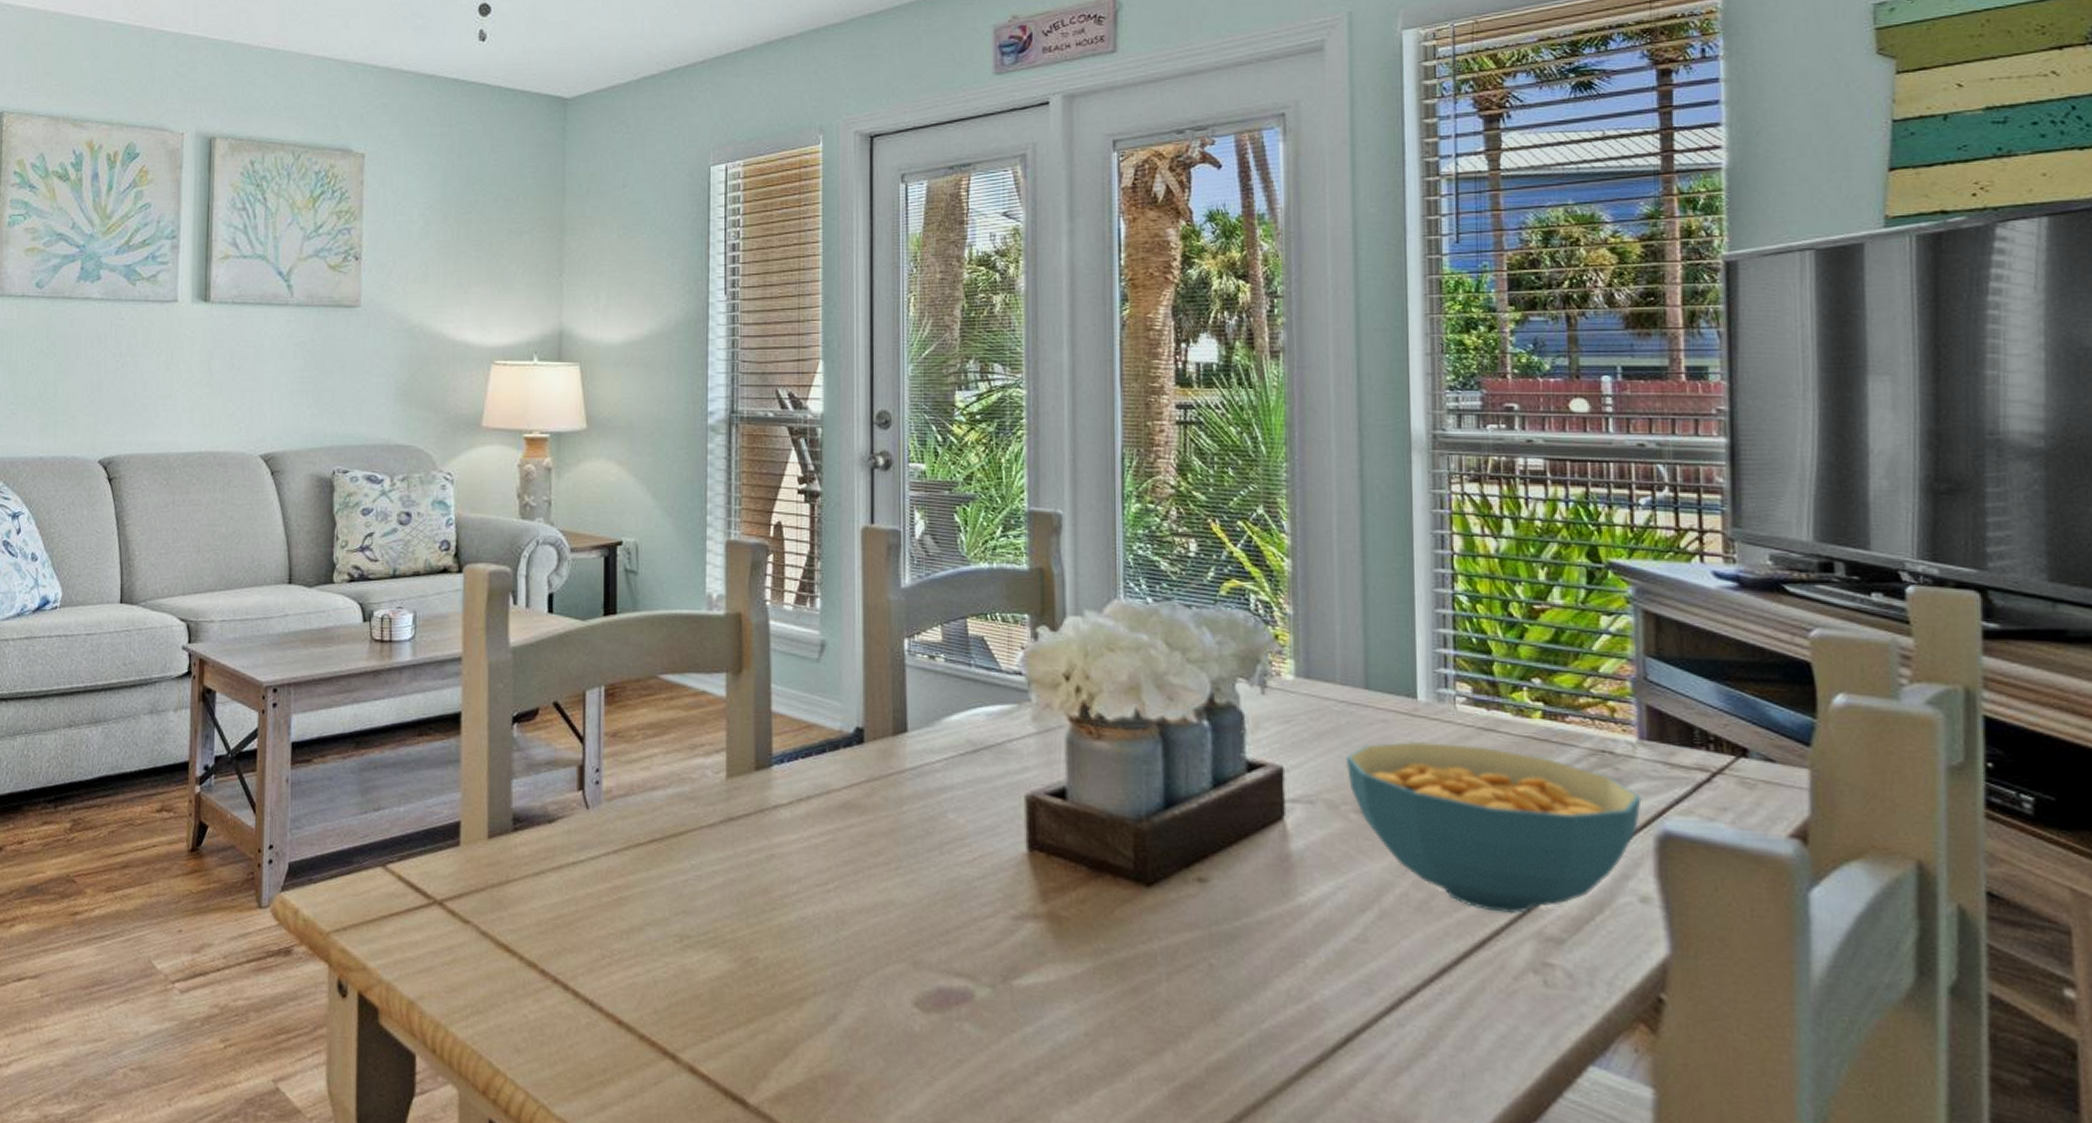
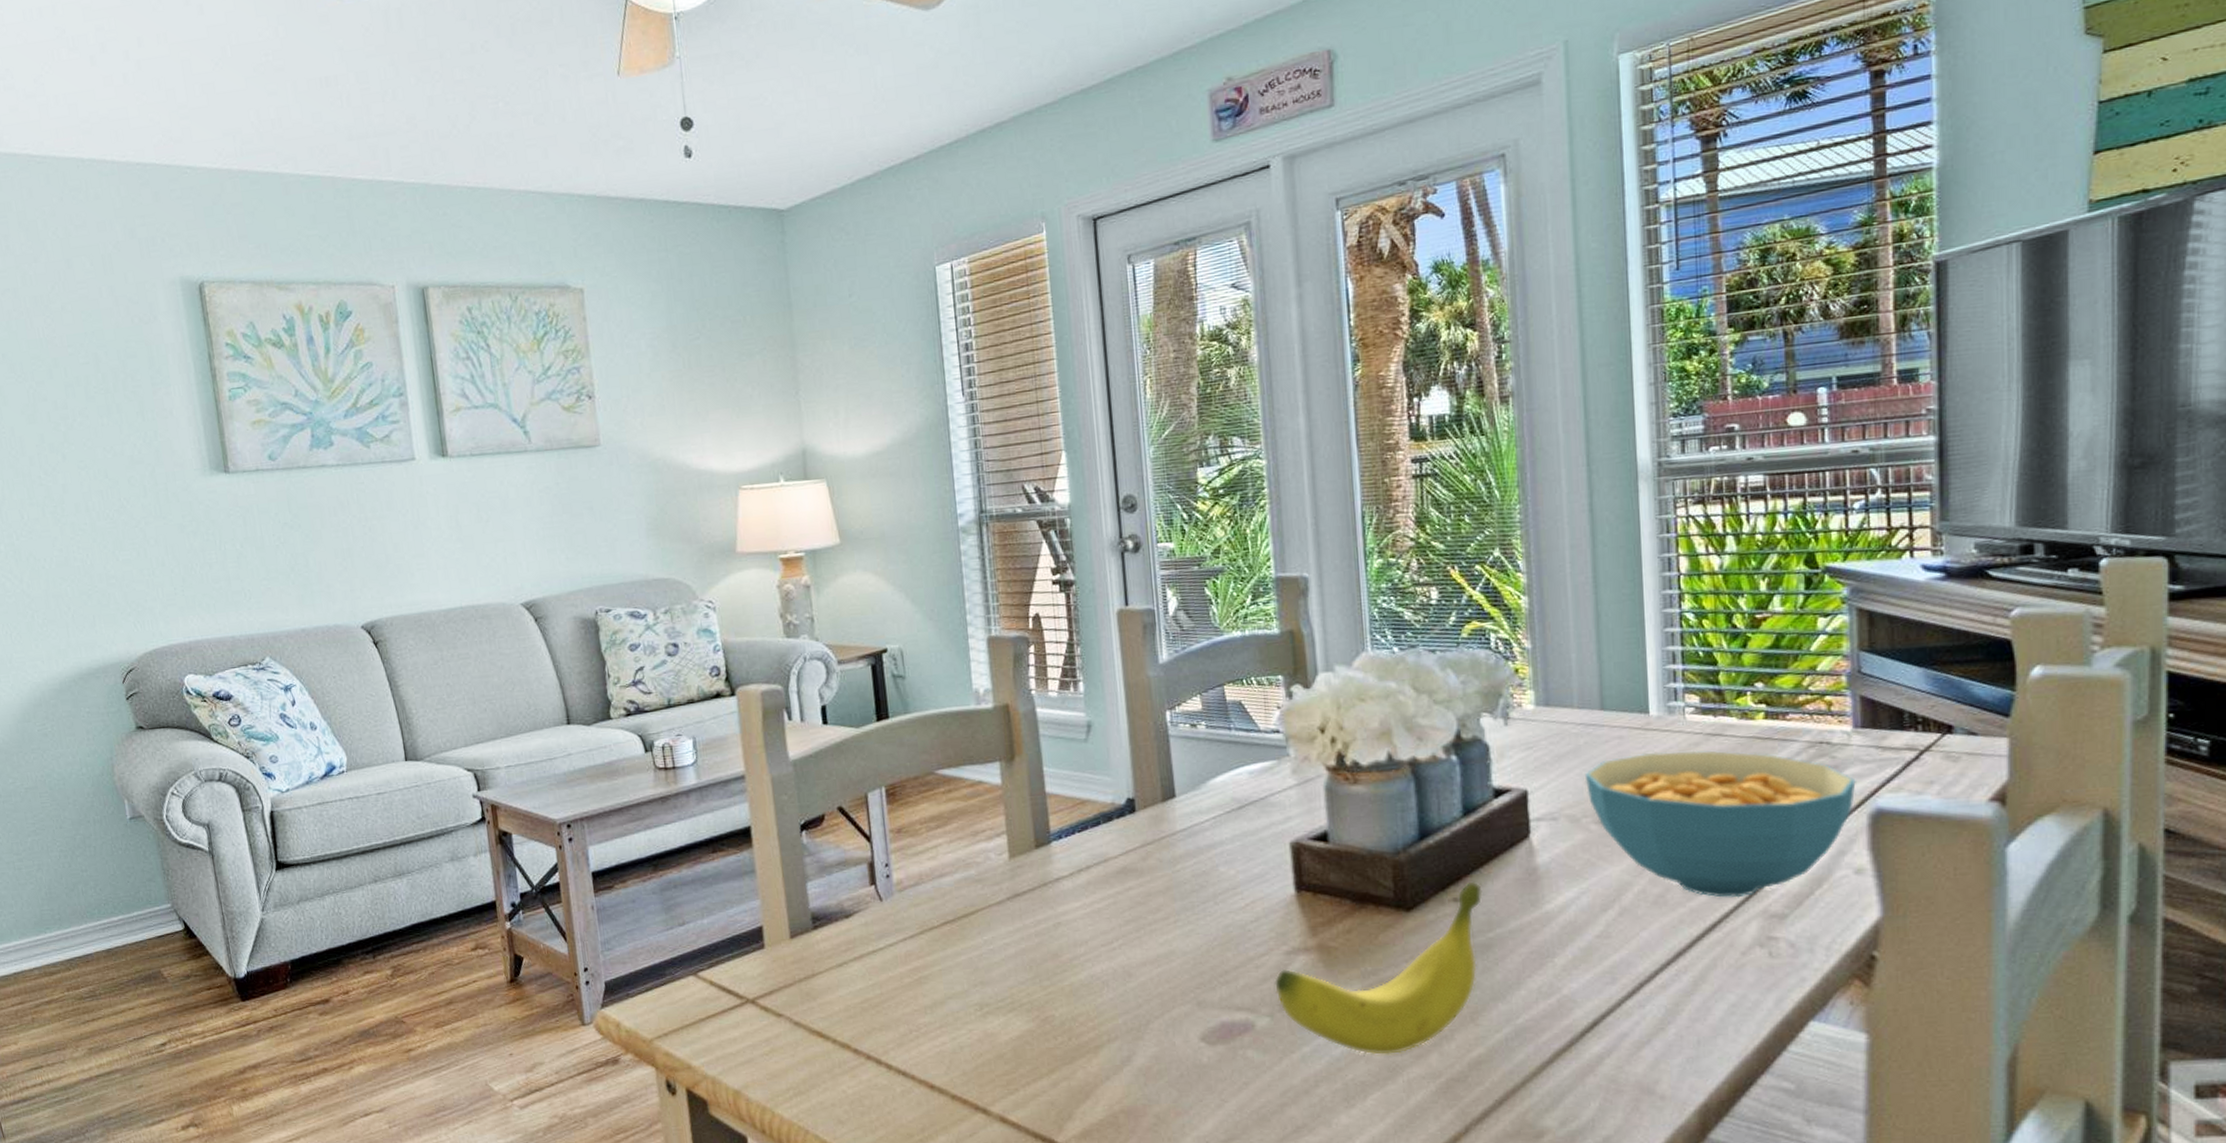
banana: none [999,861,1230,1048] -> present [1274,881,1483,1055]

